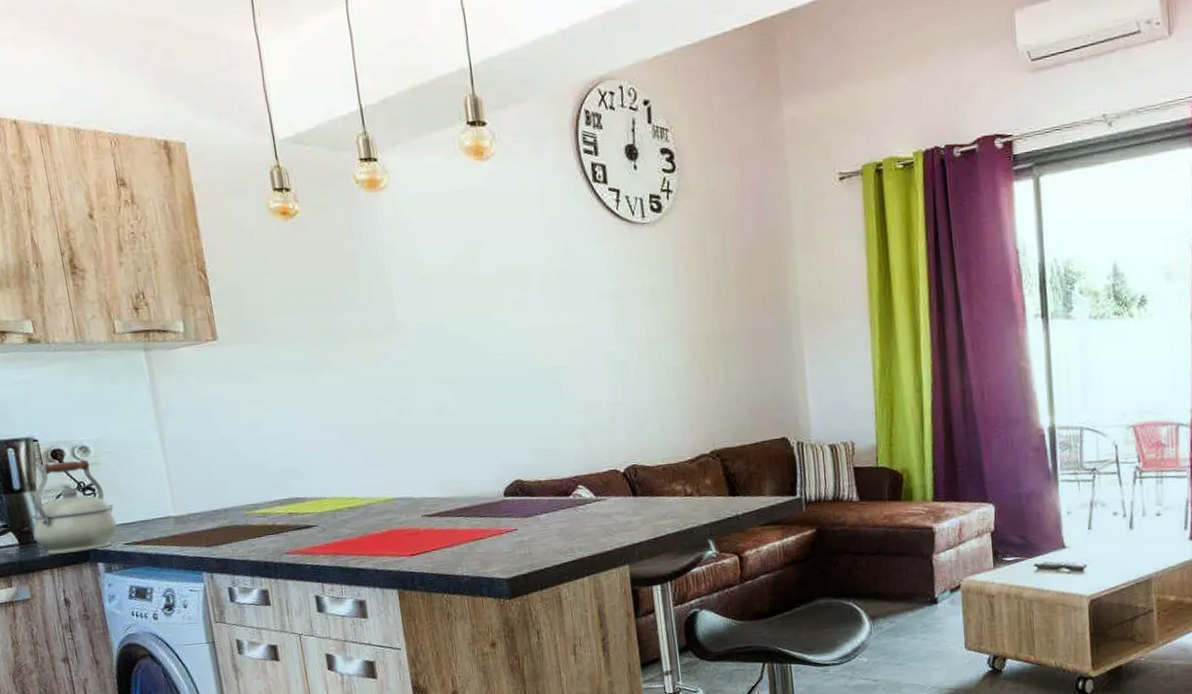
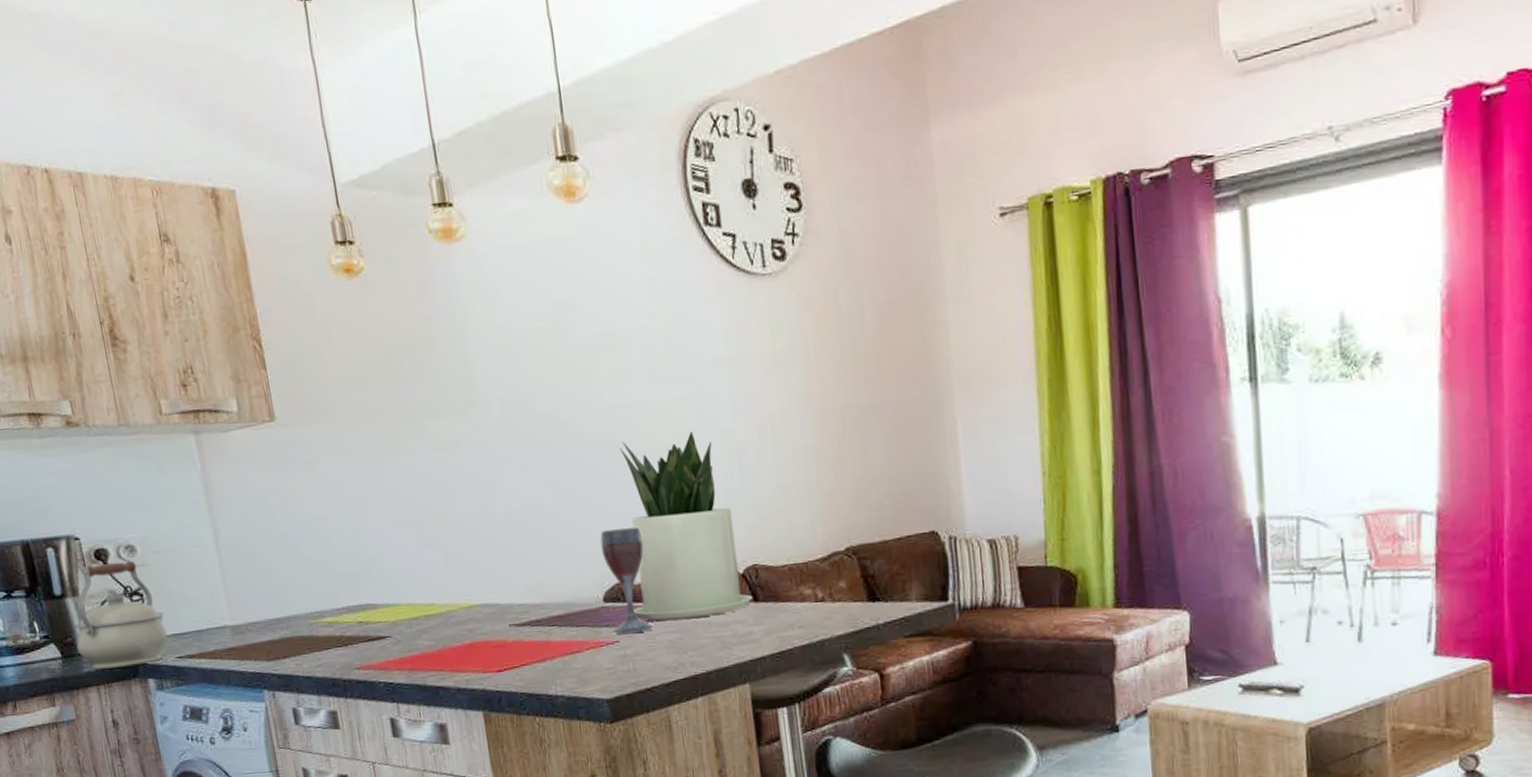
cup: none [501,433,547,524] -> present [600,527,653,635]
planter: none [519,353,632,513] -> present [620,431,752,621]

